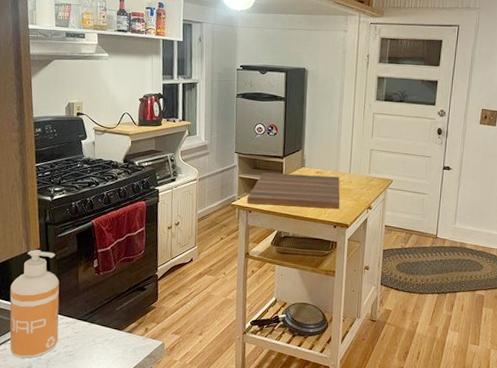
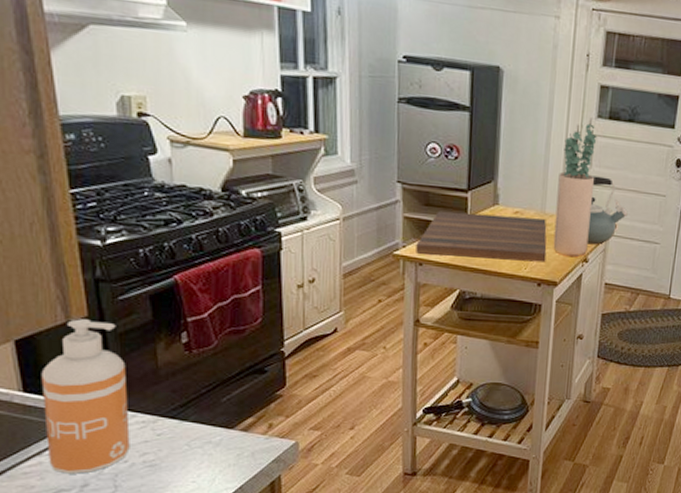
vase: none [345,101,376,206] -> present [553,118,597,257]
kettle: none [370,143,401,196] -> present [586,176,628,245]

